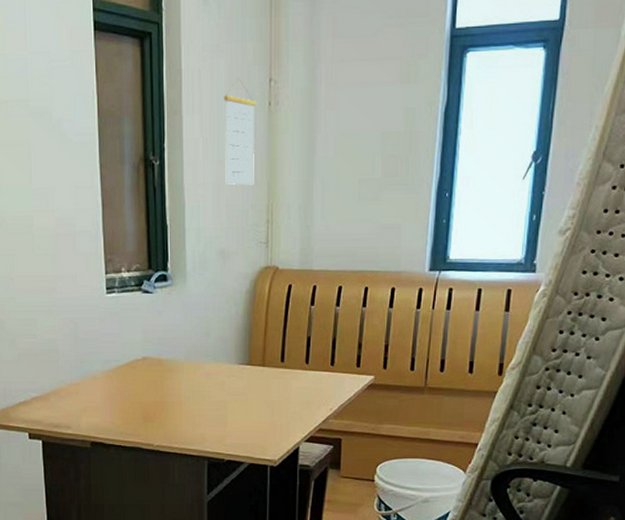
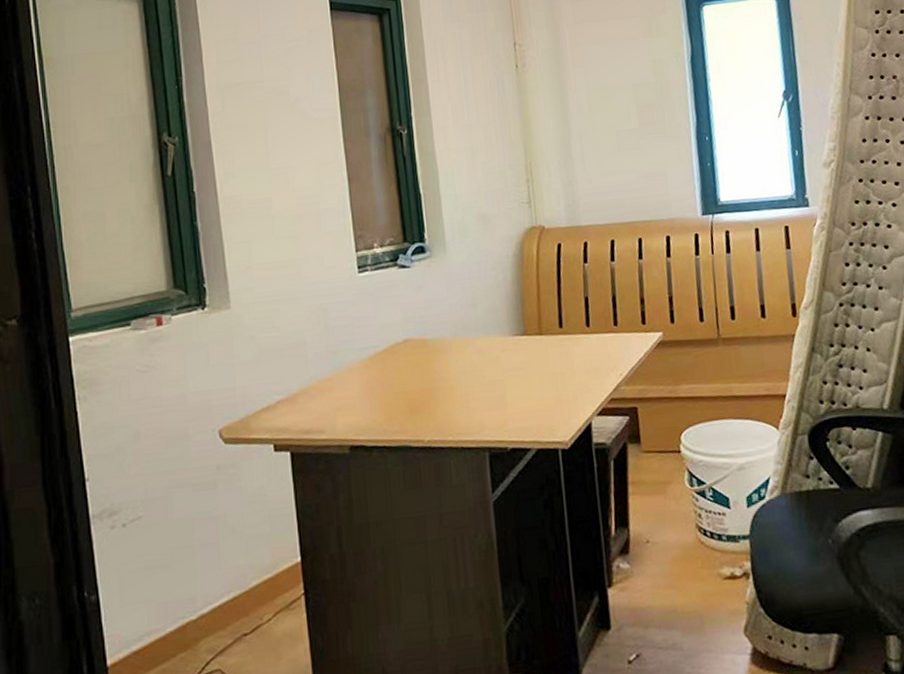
calendar: present [223,77,257,186] -> none [469,44,509,148]

